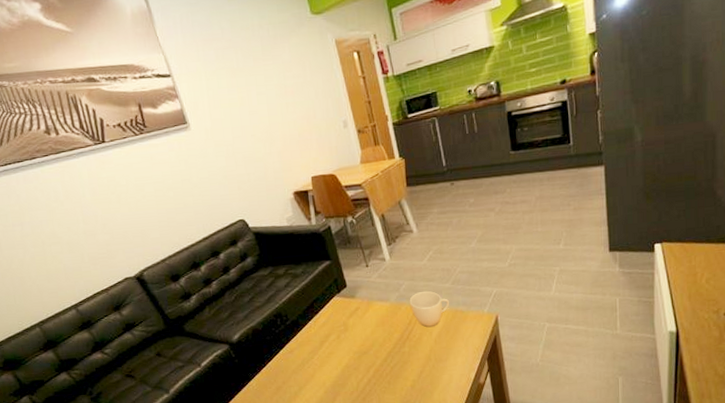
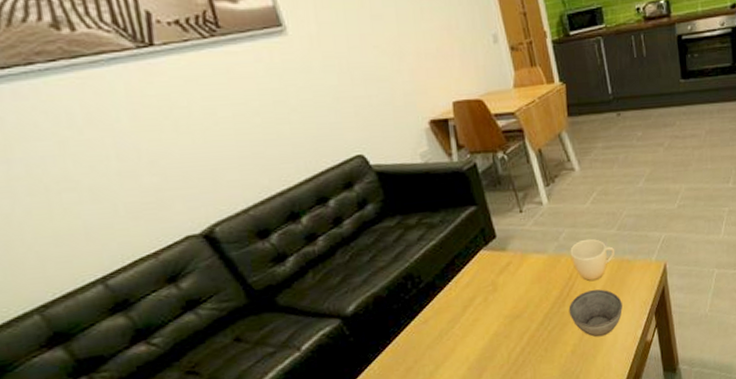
bowl: none [408,335,457,376] -> present [568,289,623,337]

